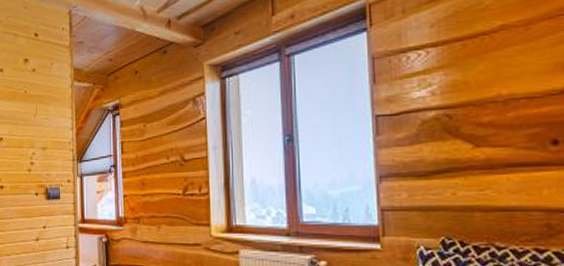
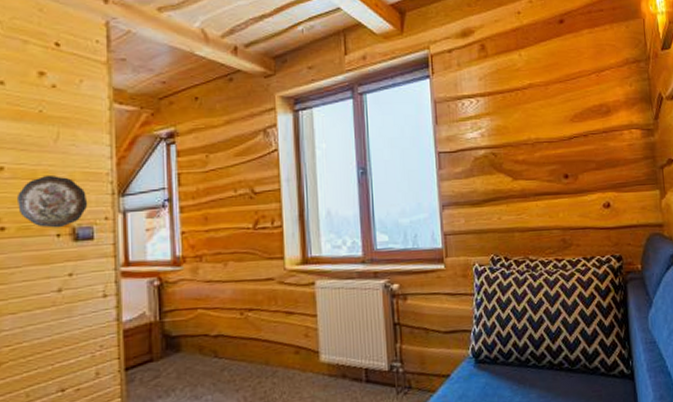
decorative plate: none [11,144,56,188] -> present [18,174,88,228]

